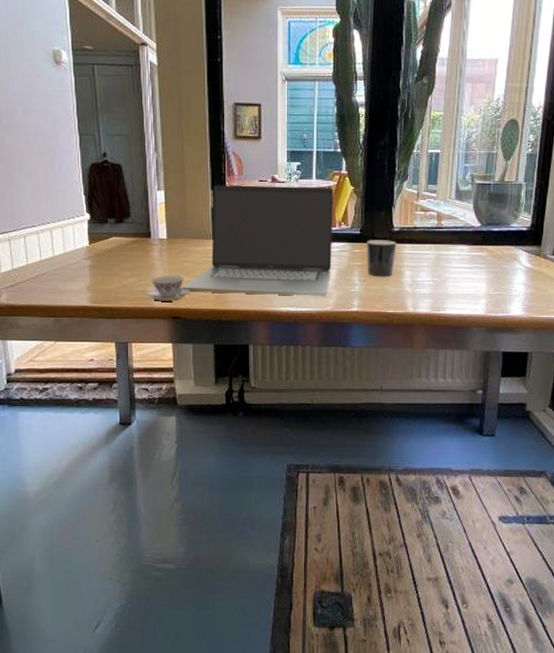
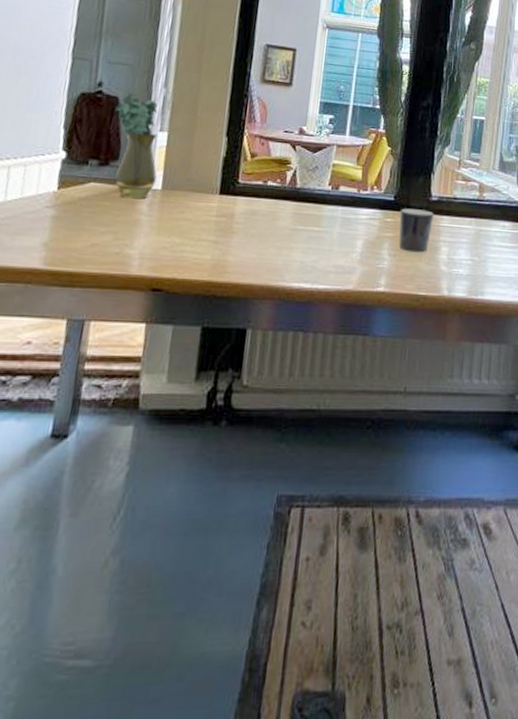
vase: none [120,157,161,248] -> present [115,90,158,199]
teacup: present [146,275,190,301] -> none [122,234,181,268]
laptop: present [183,185,334,296] -> none [172,131,368,272]

